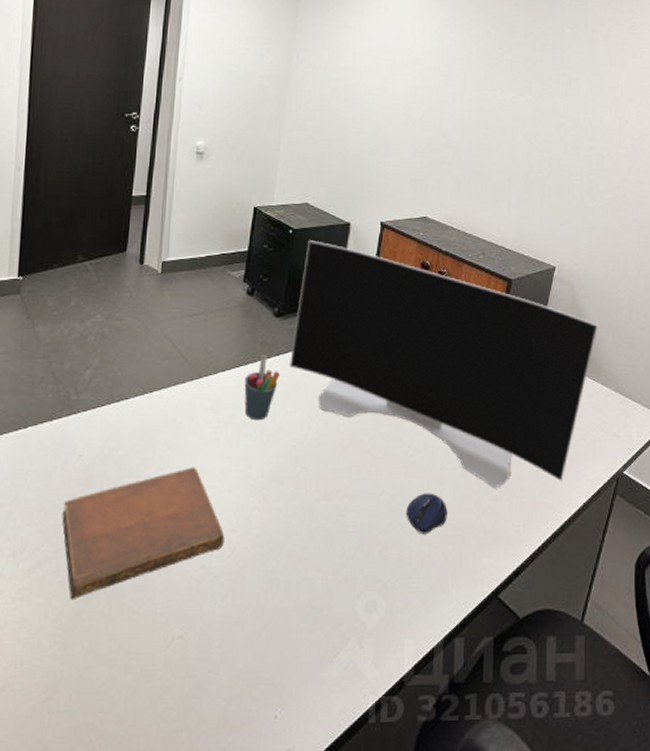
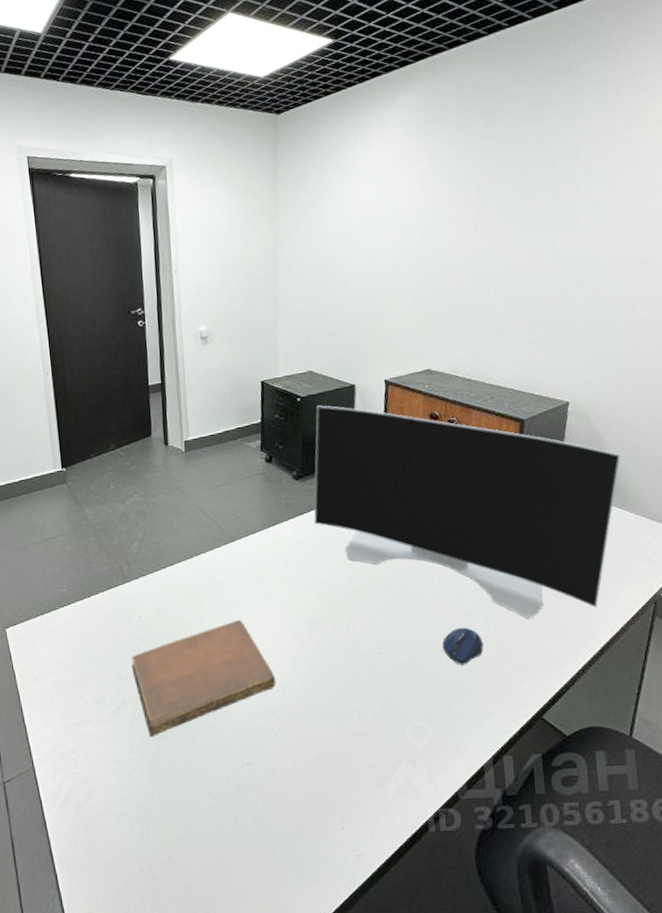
pen holder: present [244,356,280,421] -> none [274,516,307,575]

